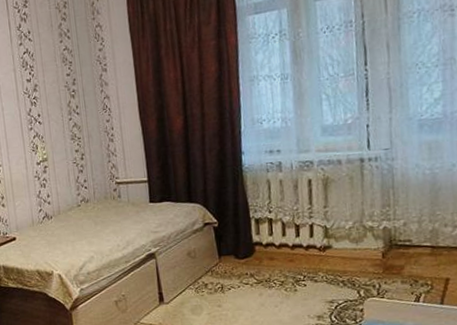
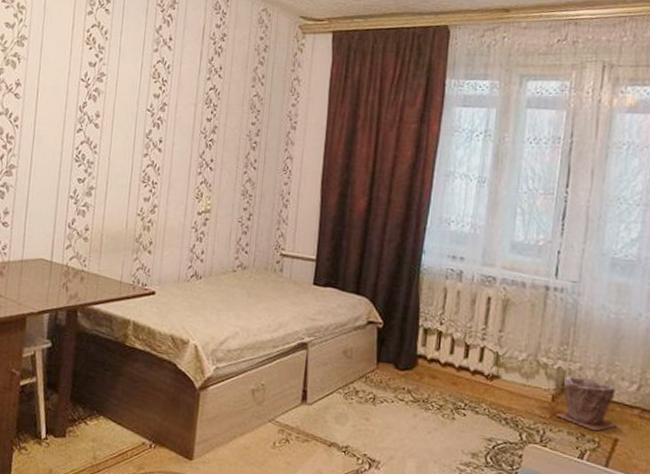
plant pot: none [388,231,445,276] -> present [556,375,616,432]

